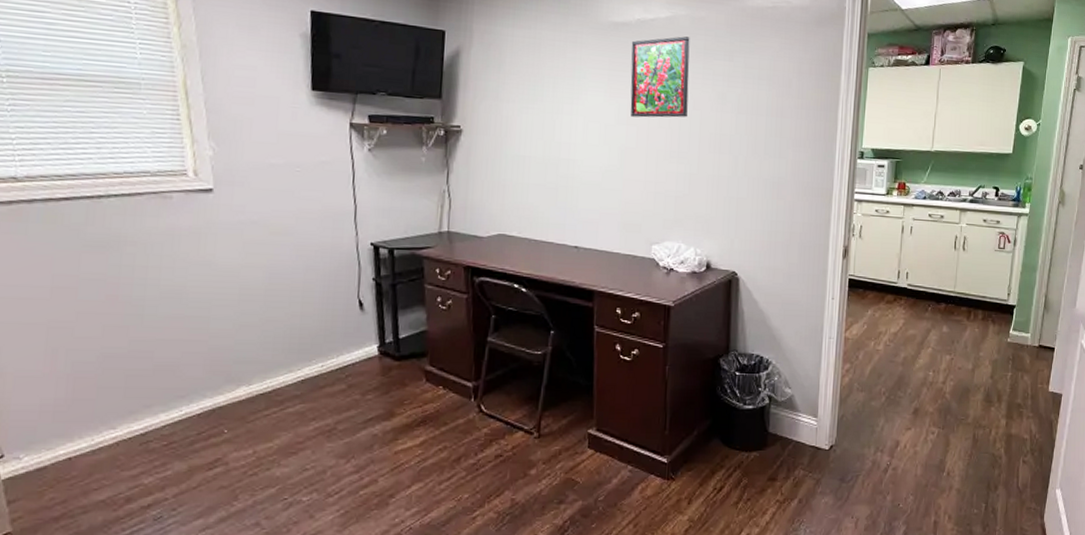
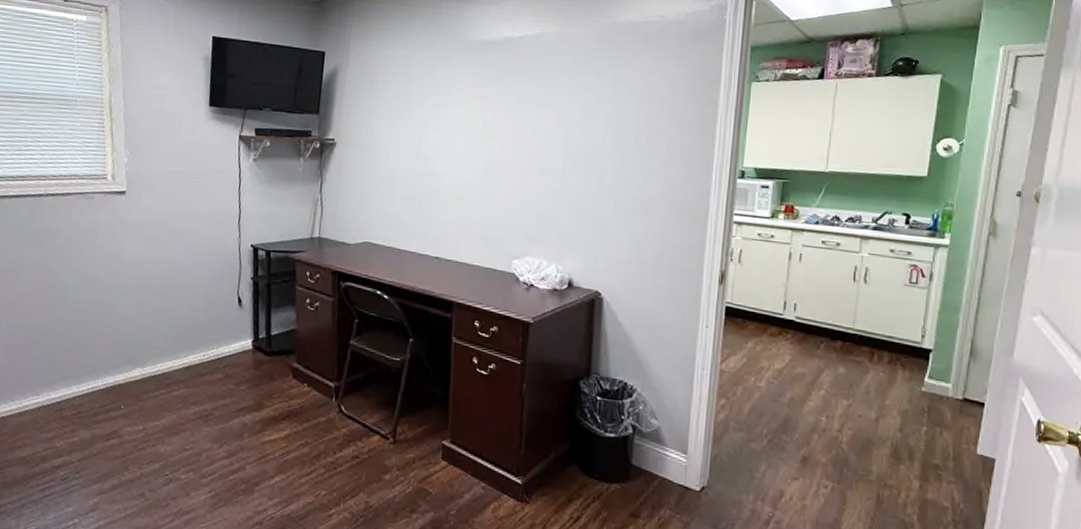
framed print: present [630,36,690,118] -> none [495,53,558,133]

